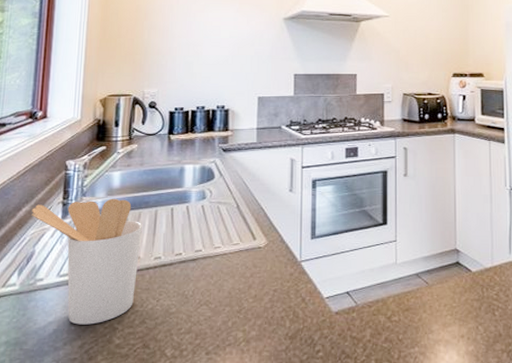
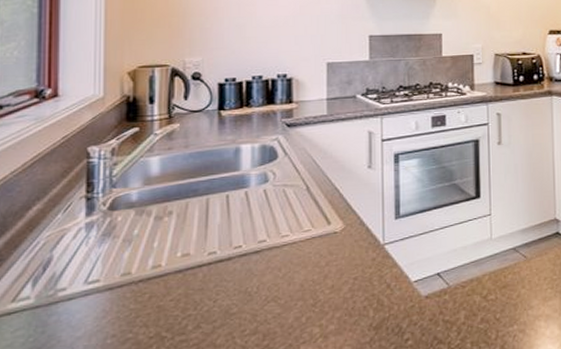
utensil holder: present [31,198,142,325] -> none [45,187,190,338]

